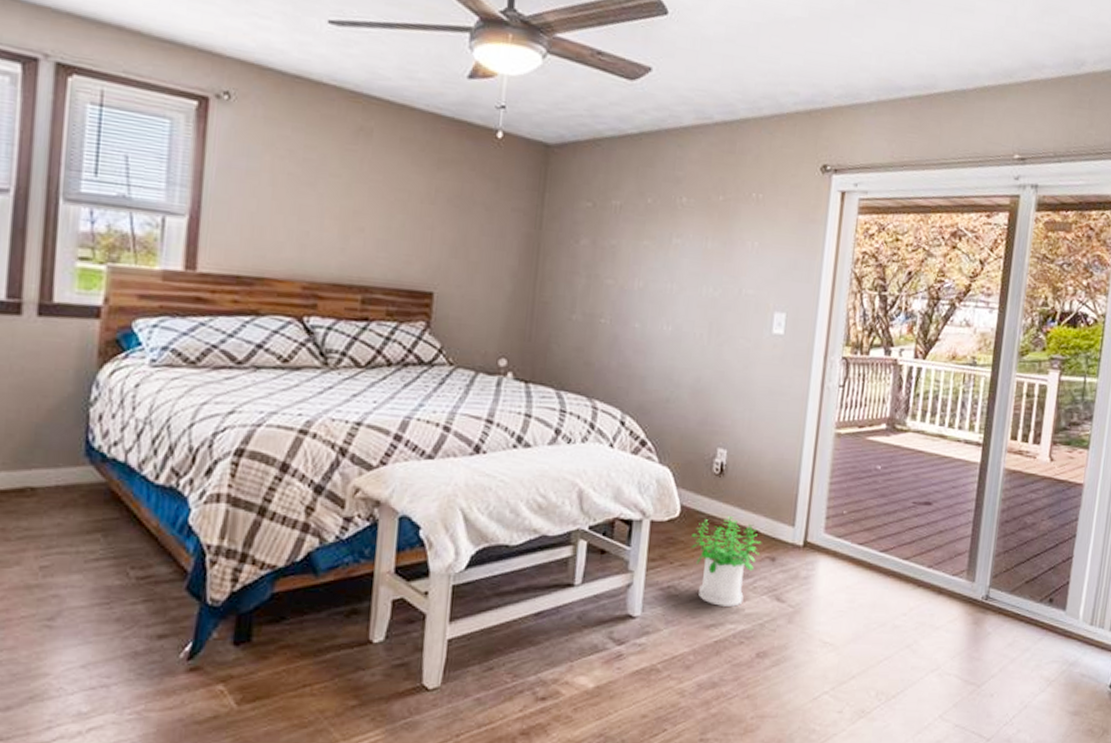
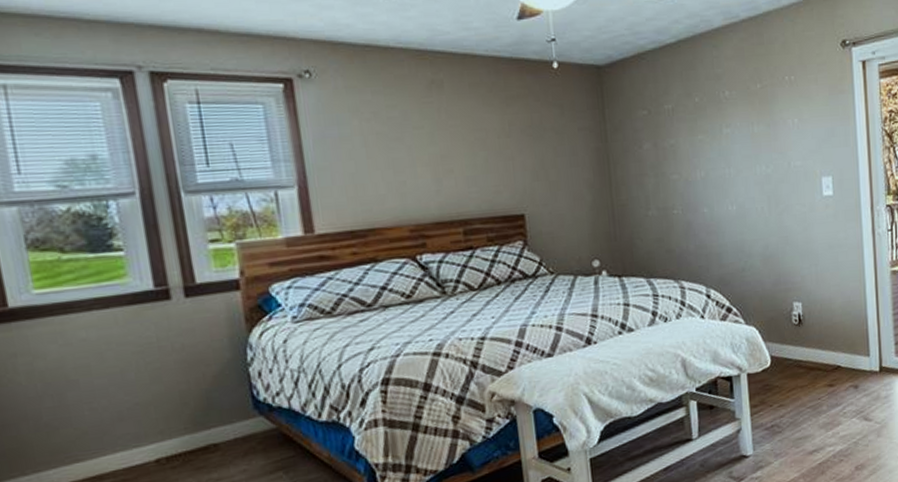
potted plant: present [691,516,762,607] -> none [784,357,844,434]

